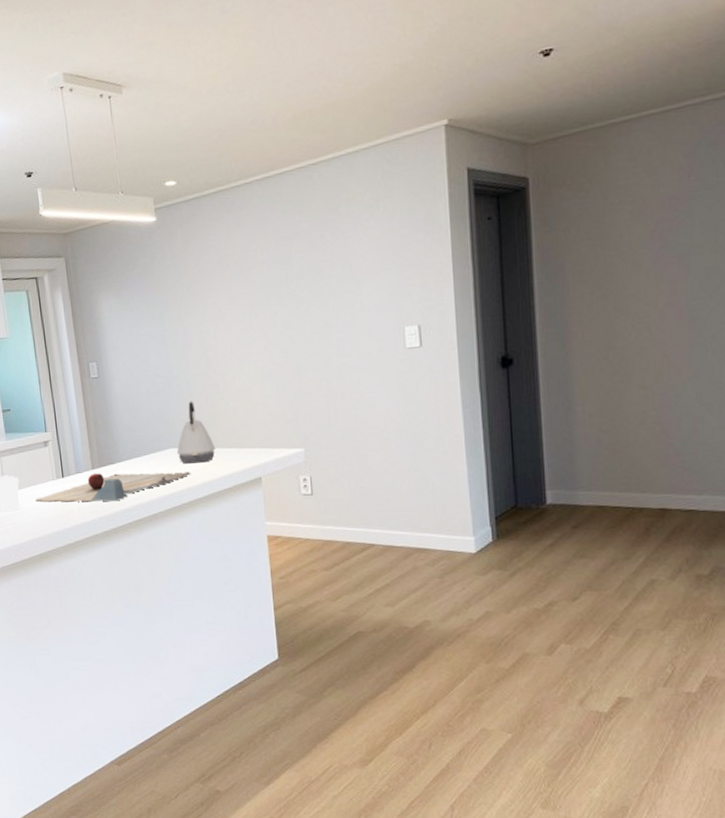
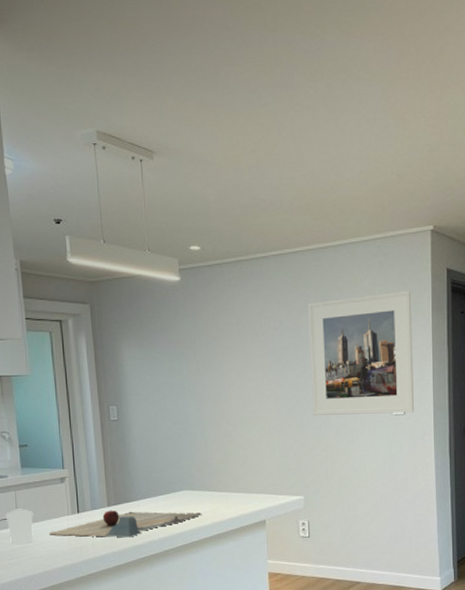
kettle: present [176,401,216,464] -> none [189,448,226,505]
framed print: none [298,199,433,356] -> present [307,290,414,415]

